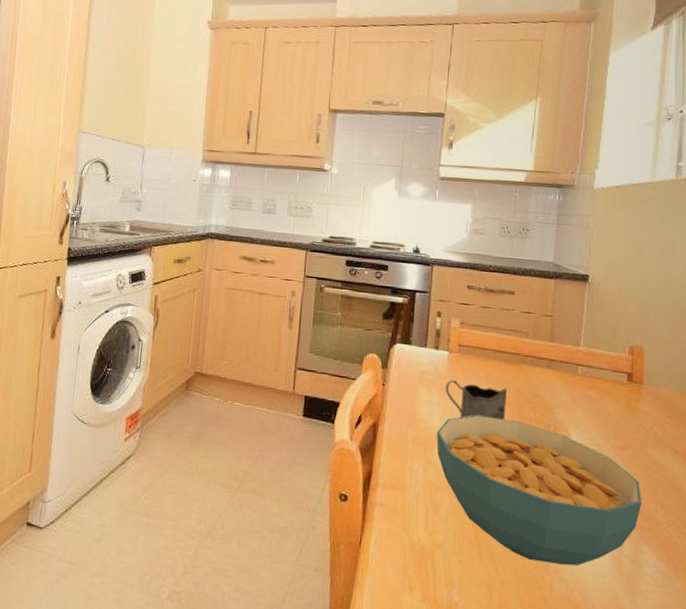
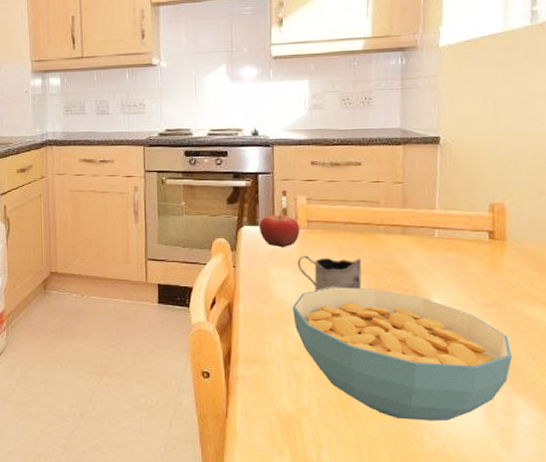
fruit: none [411,332,452,370] -> present [258,211,300,248]

